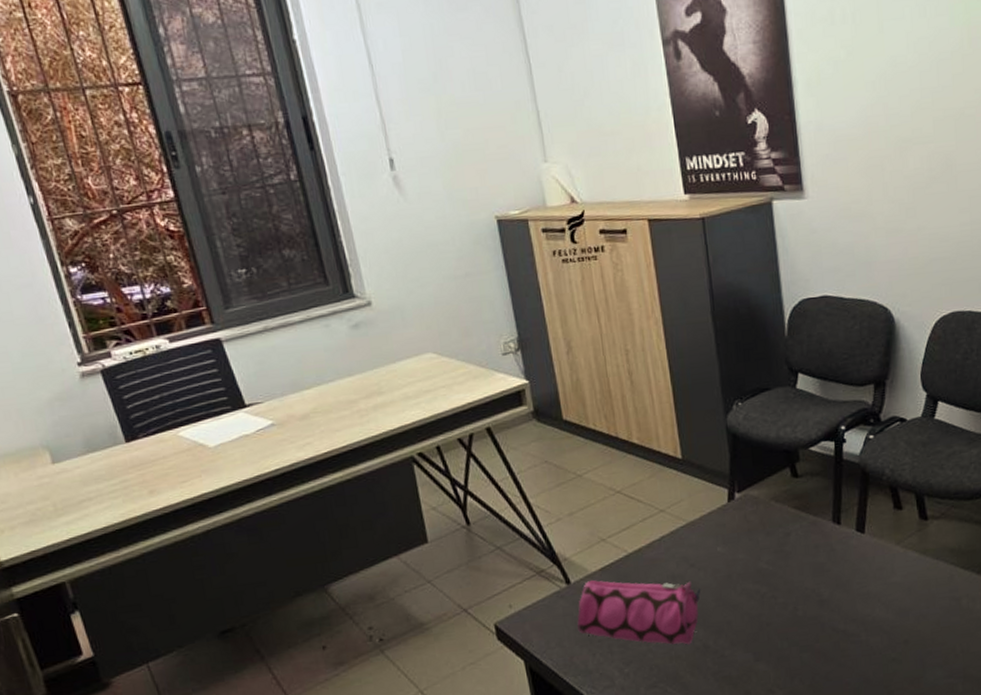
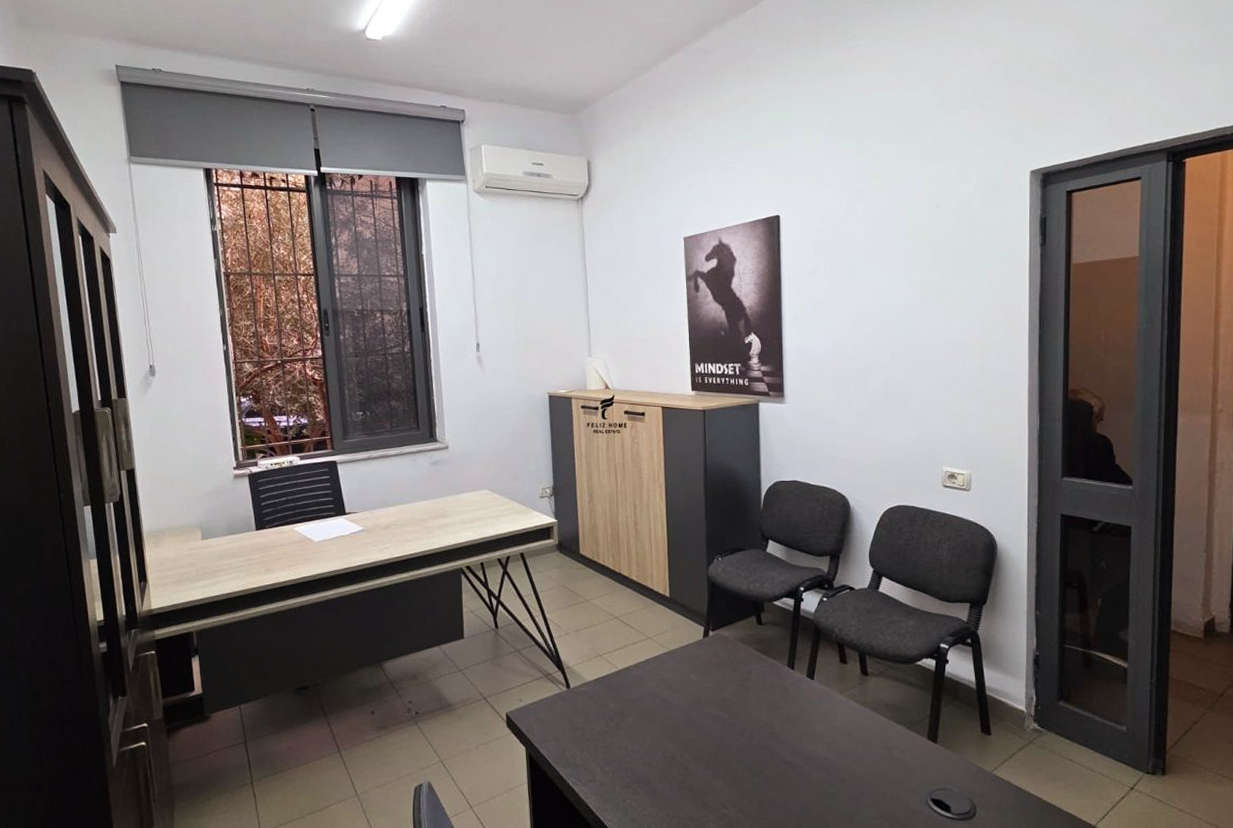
pencil case: present [577,579,701,645] -> none [572,687,674,755]

